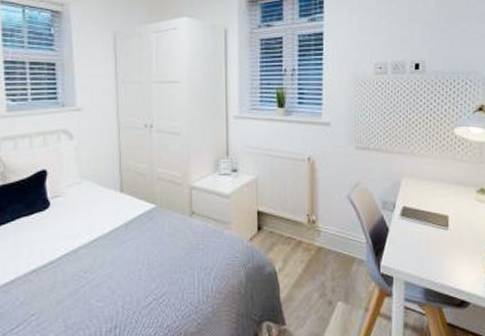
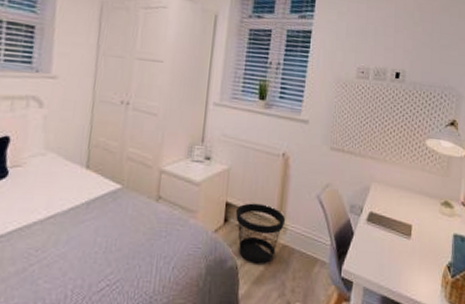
wastebasket: none [267,209,318,268] -> present [235,203,285,264]

